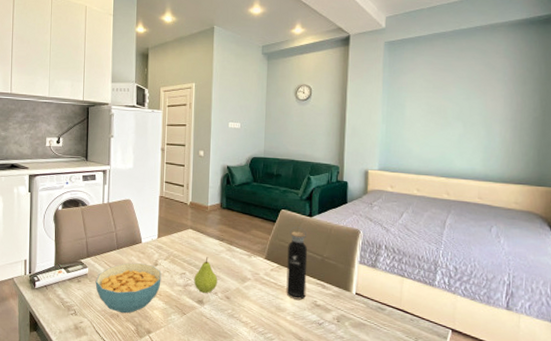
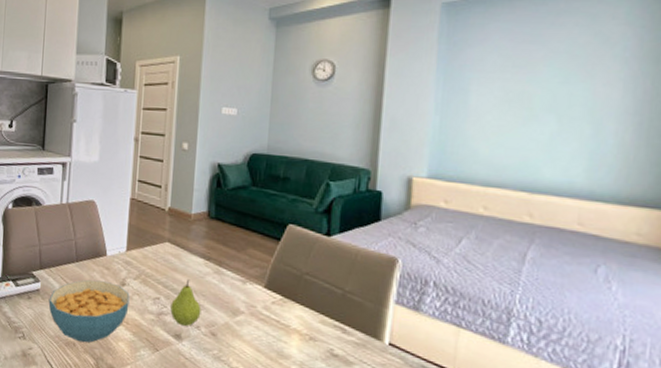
water bottle: present [286,226,308,300] -> none [291,247,324,346]

